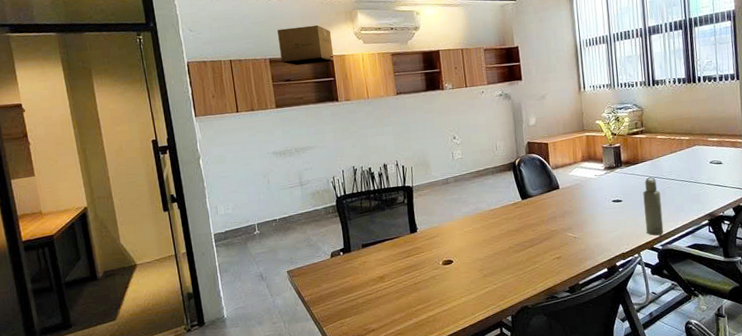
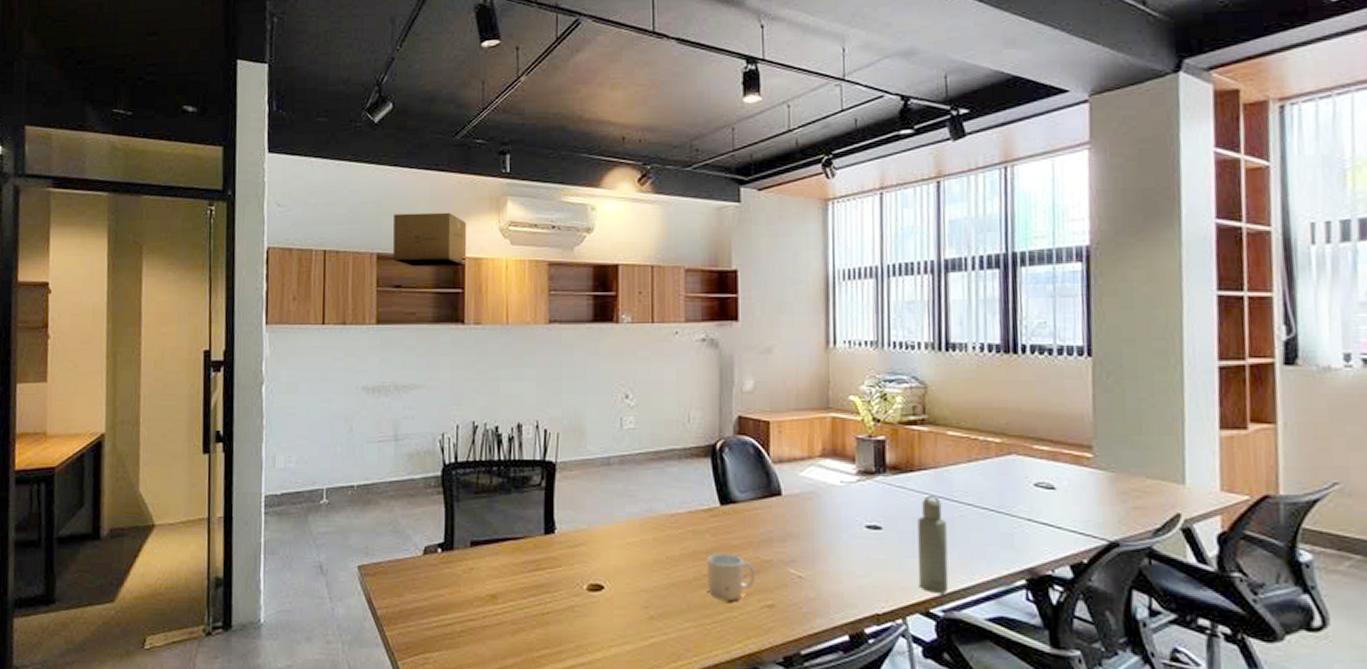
mug: none [517,229,548,259] -> present [707,552,755,600]

